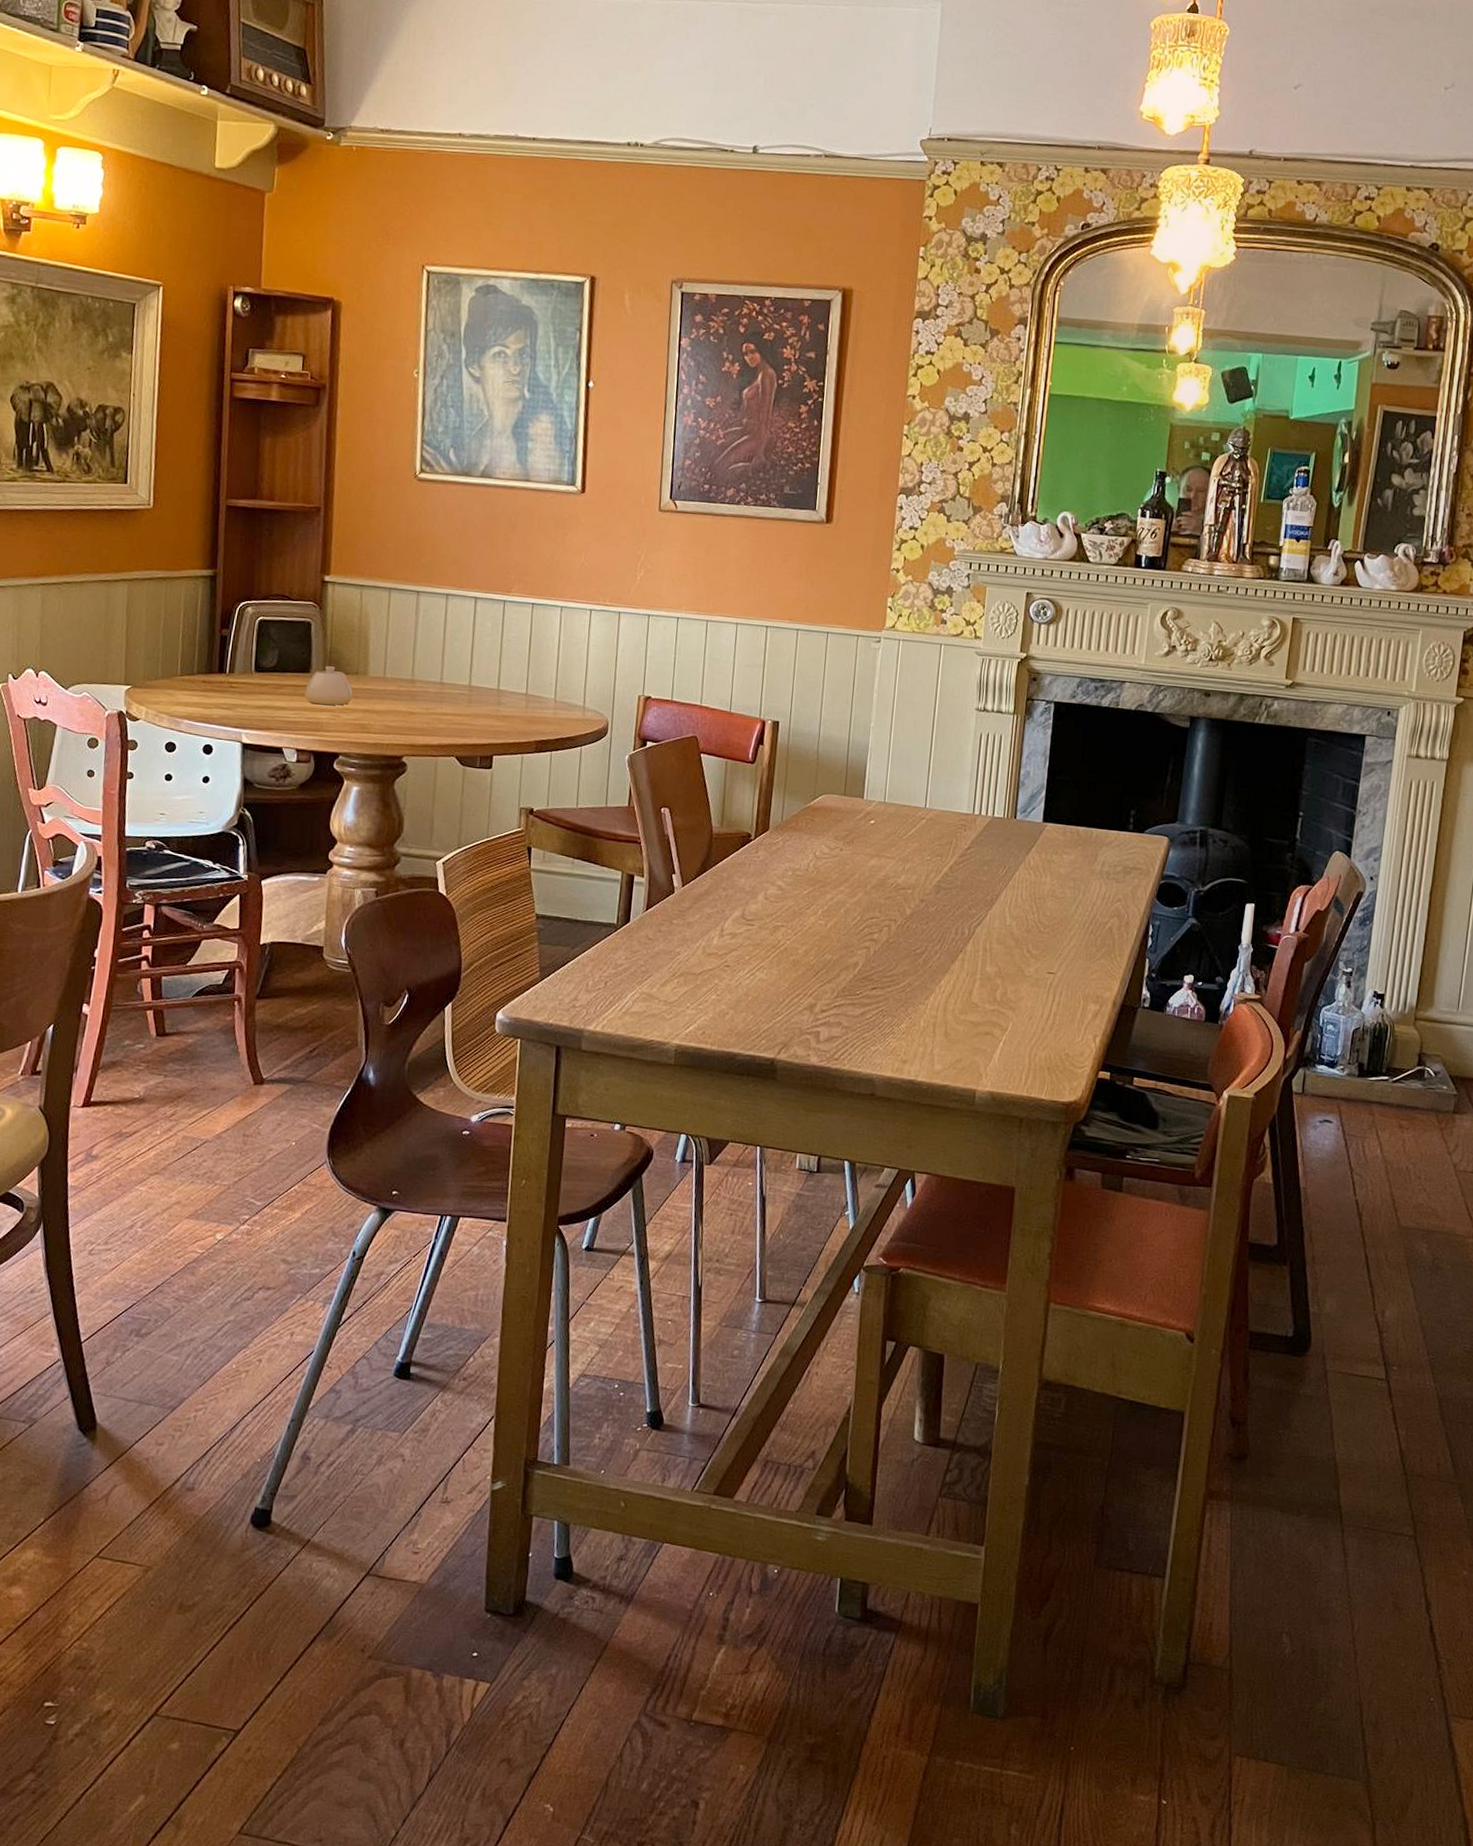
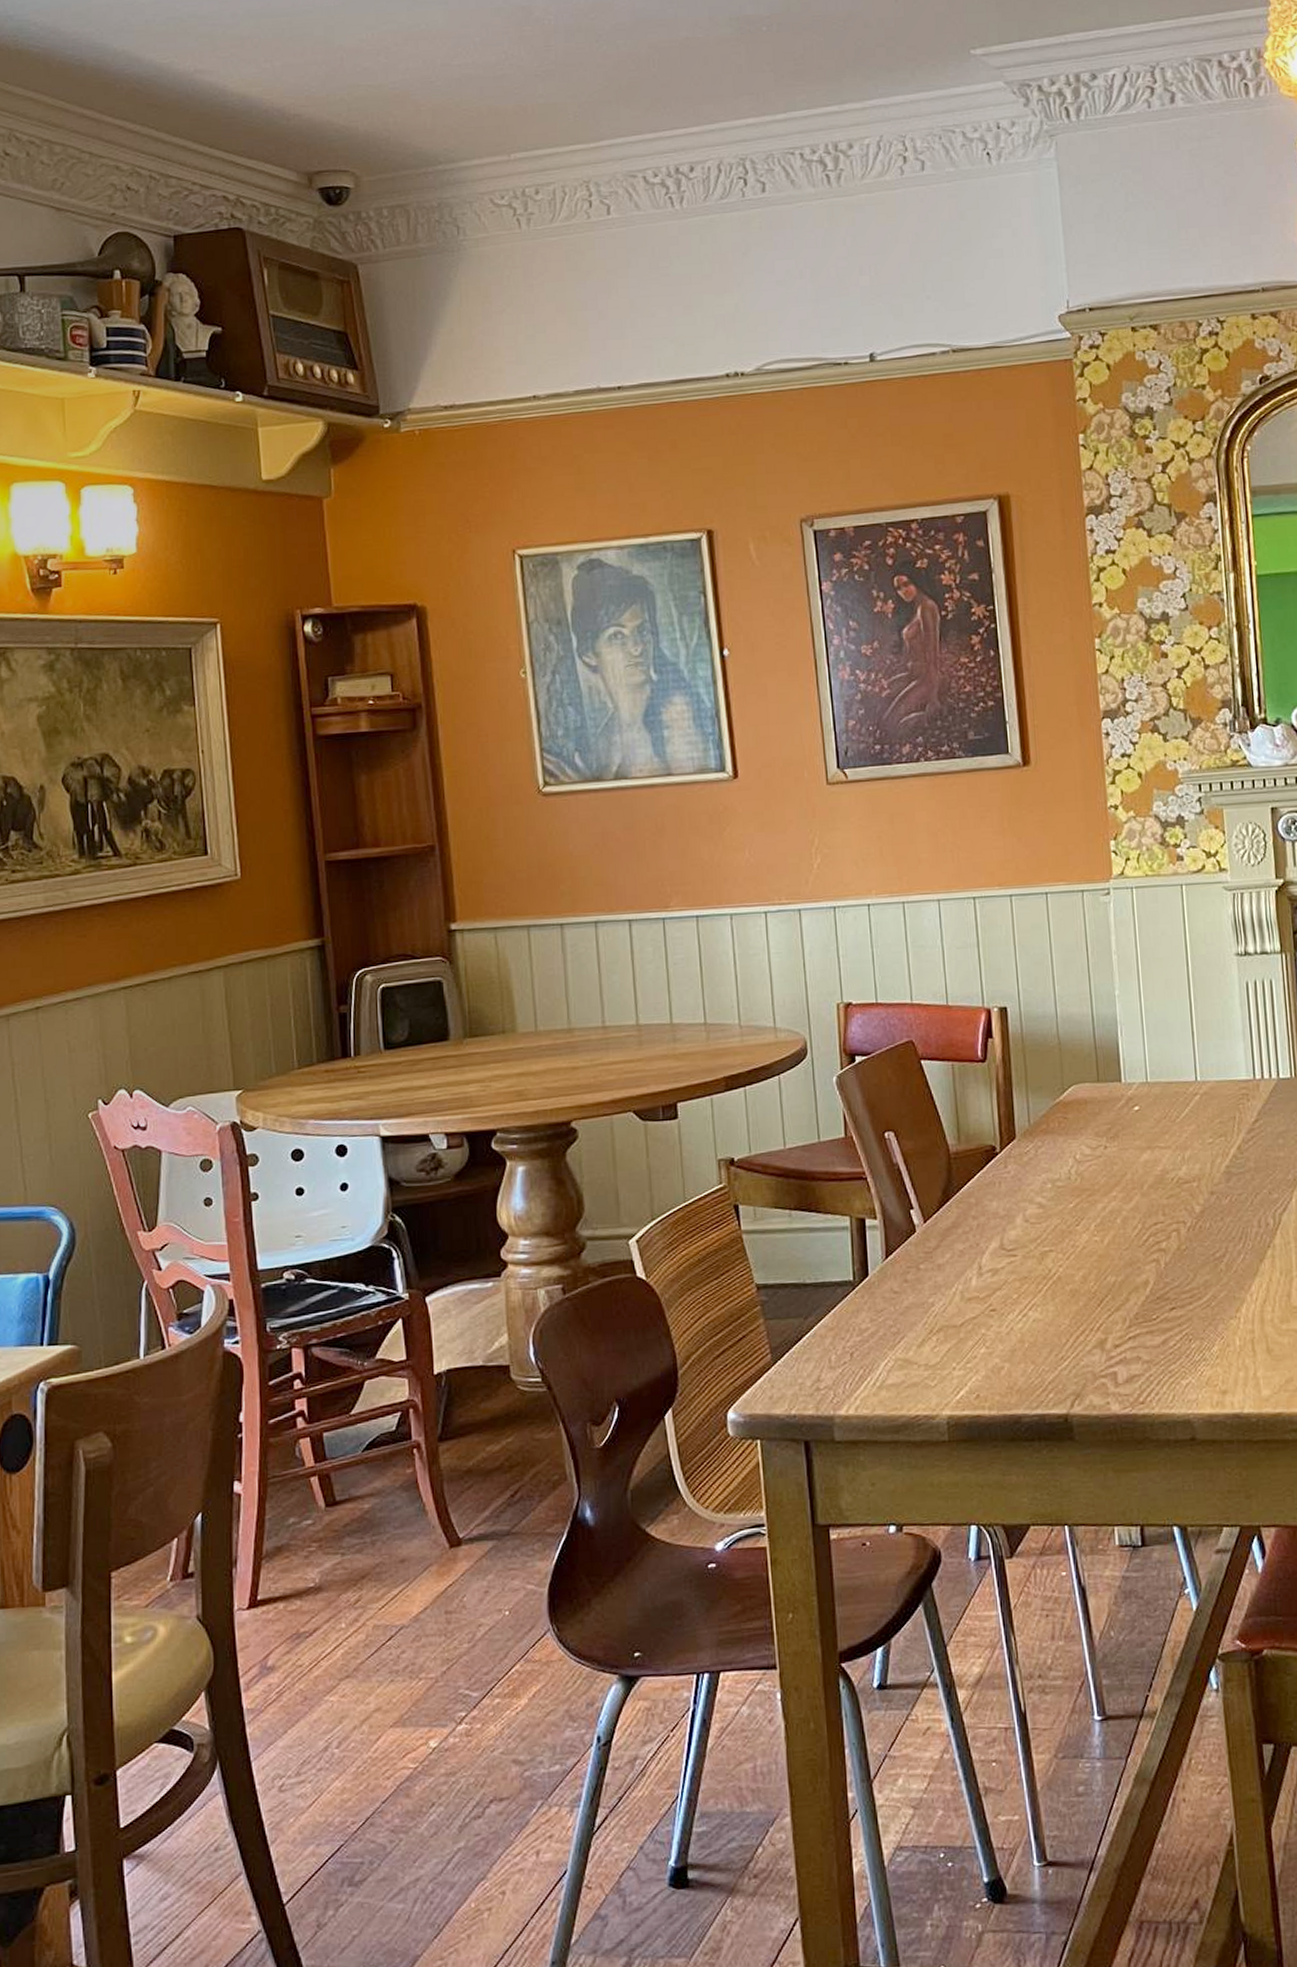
sugar bowl: present [304,666,353,706] -> none [445,1028,503,1077]

